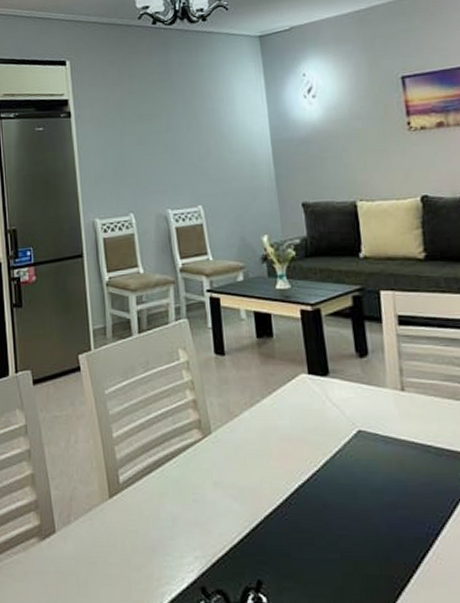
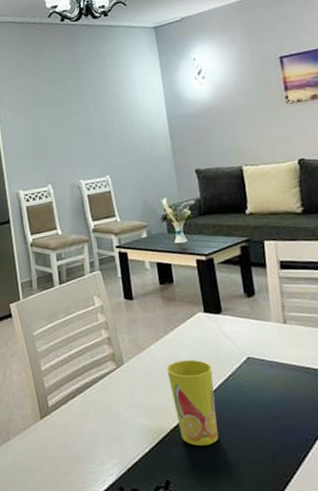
cup: none [262,430,322,538] -> present [166,359,219,445]

